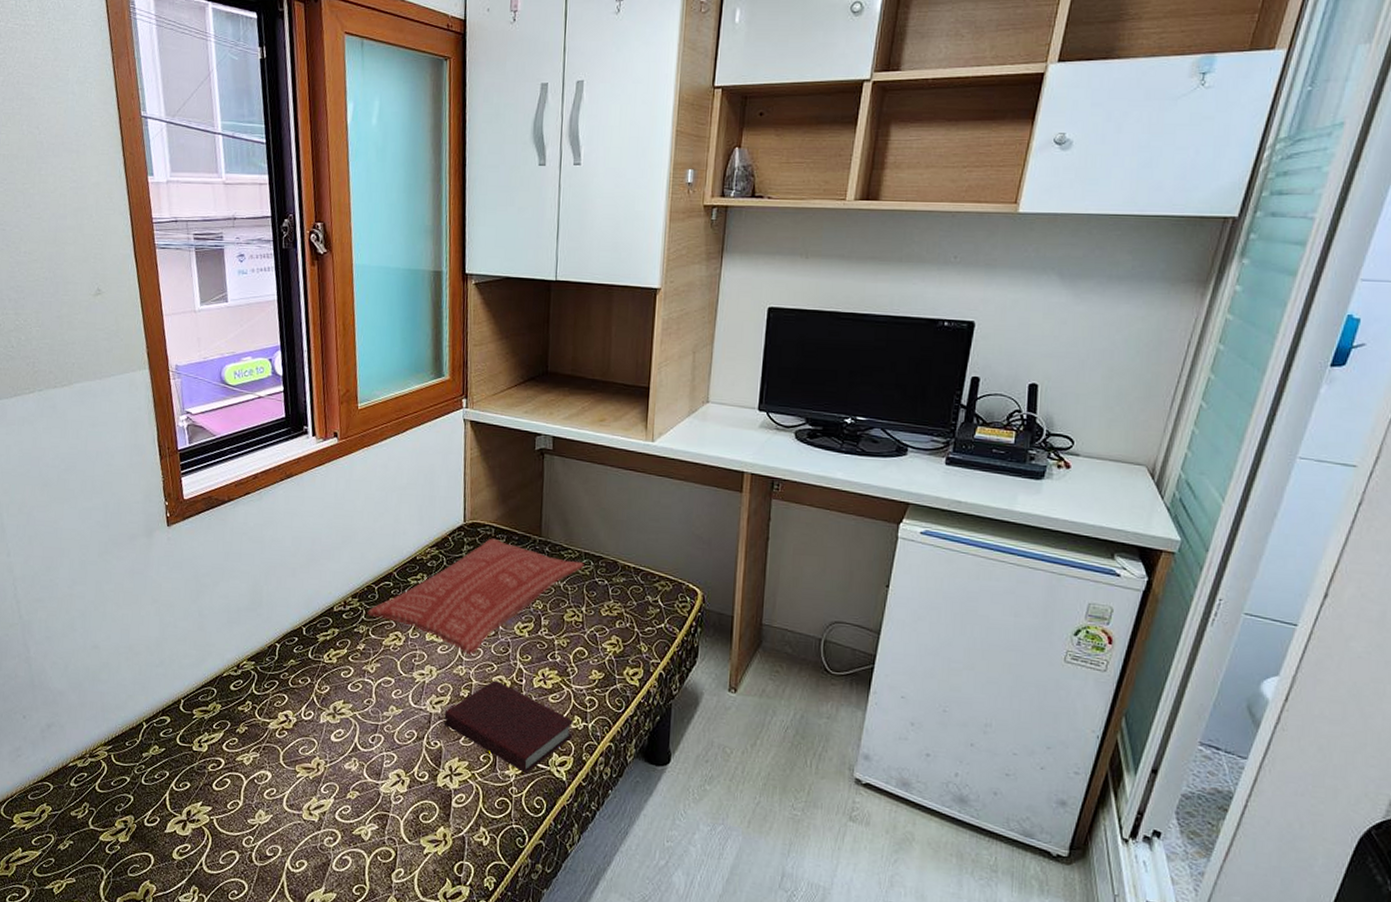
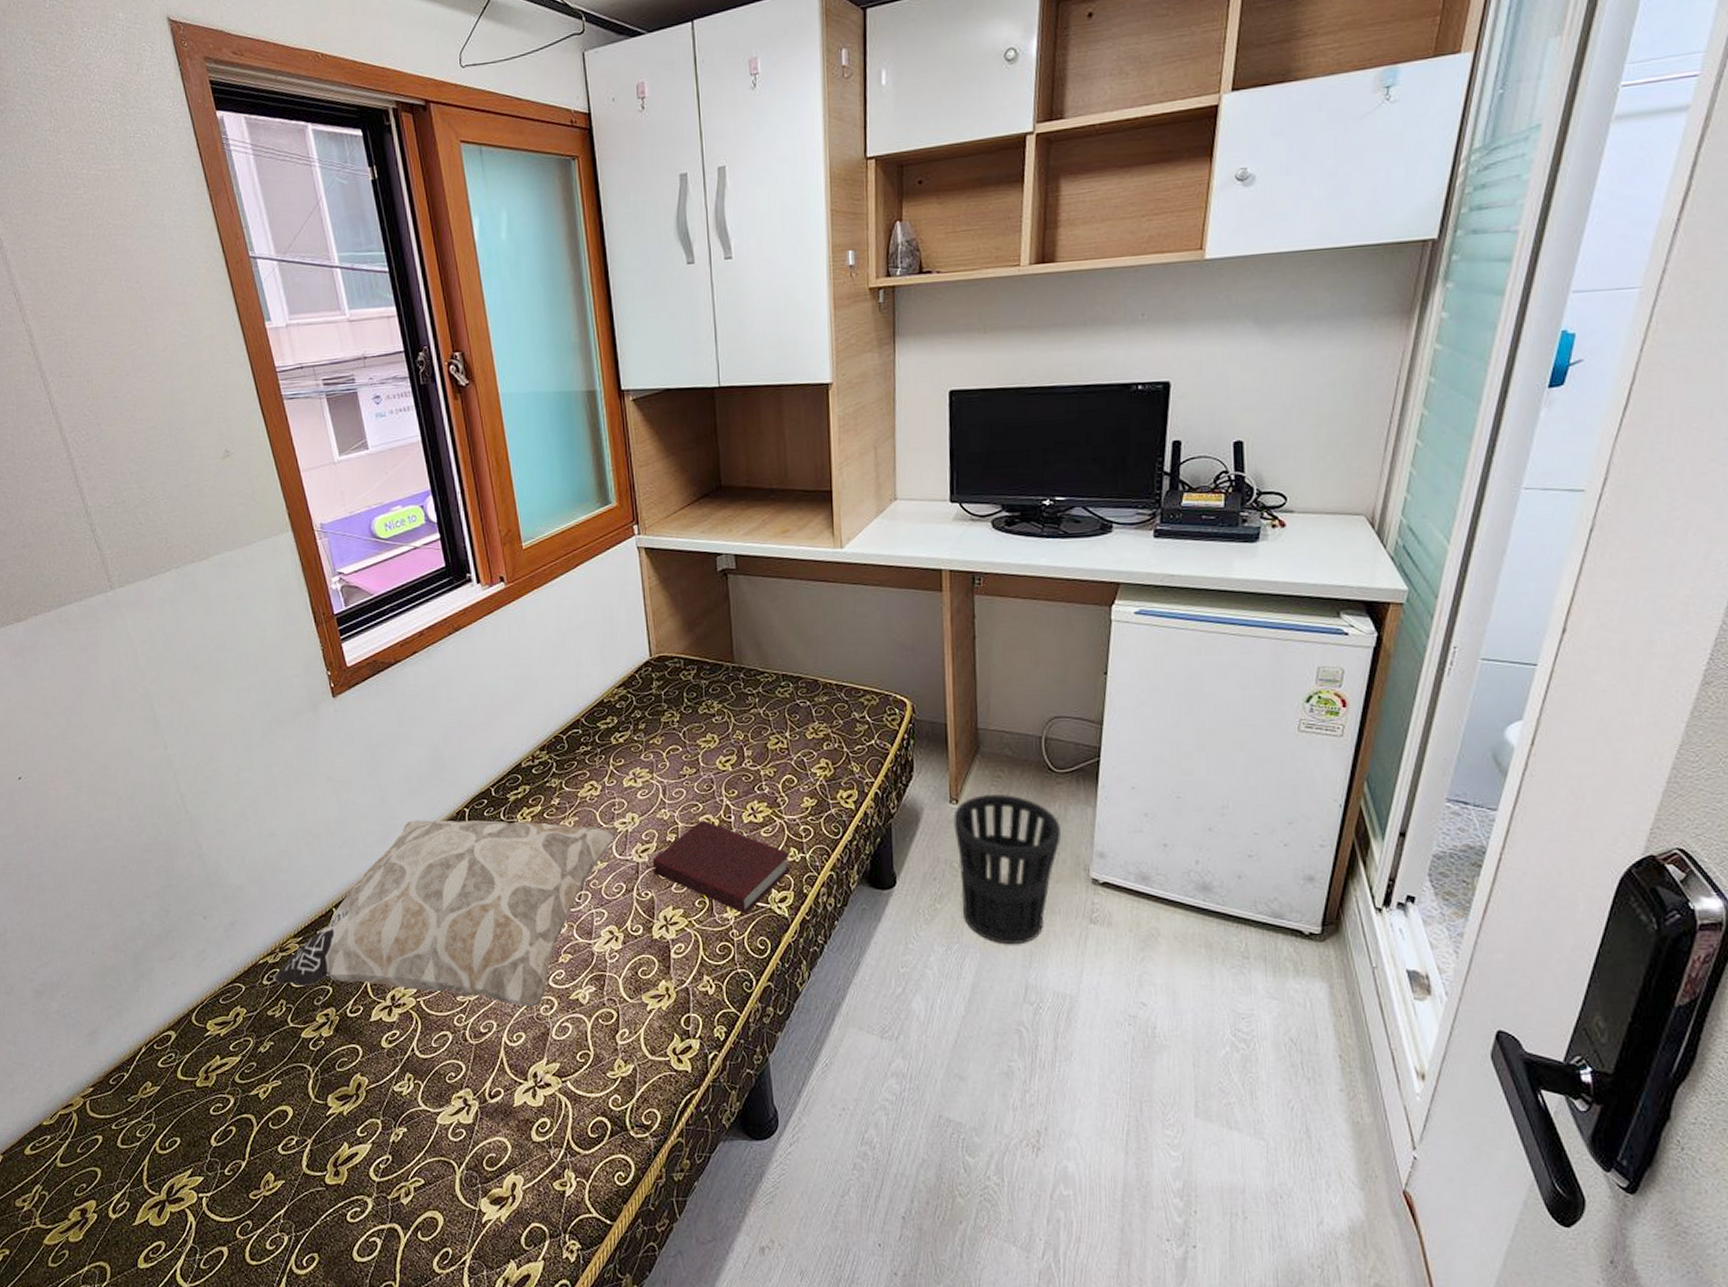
decorative pillow: none [80,649,414,838] -> present [273,820,616,1008]
pillow: present [367,538,584,654] -> none [558,670,783,796]
wastebasket: none [729,687,830,833] -> present [953,795,1061,945]

